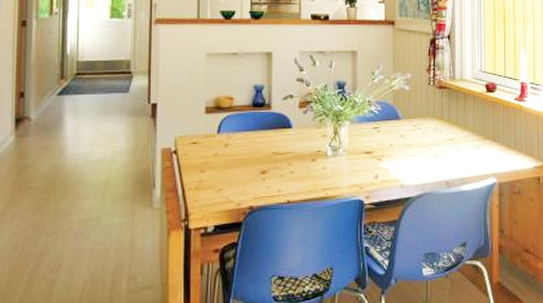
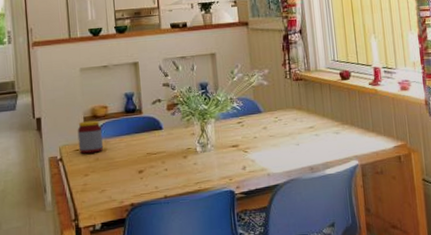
jar: none [196,112,225,148] -> present [77,120,104,154]

